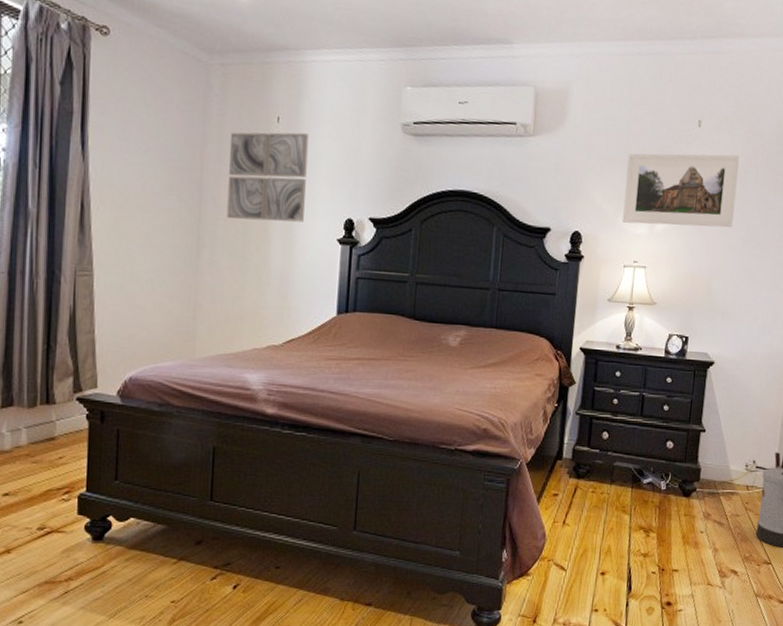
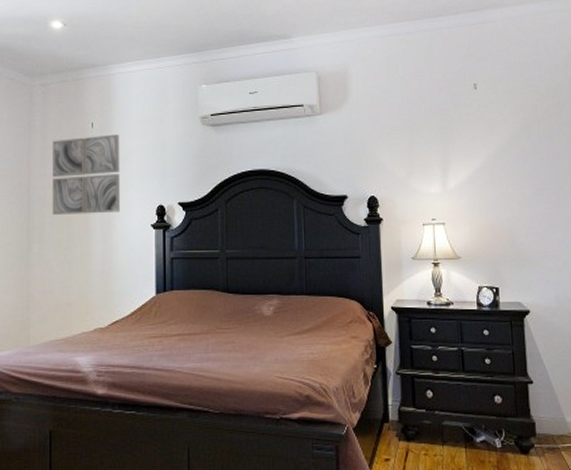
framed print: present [623,153,740,228] -> none [411,111,524,184]

